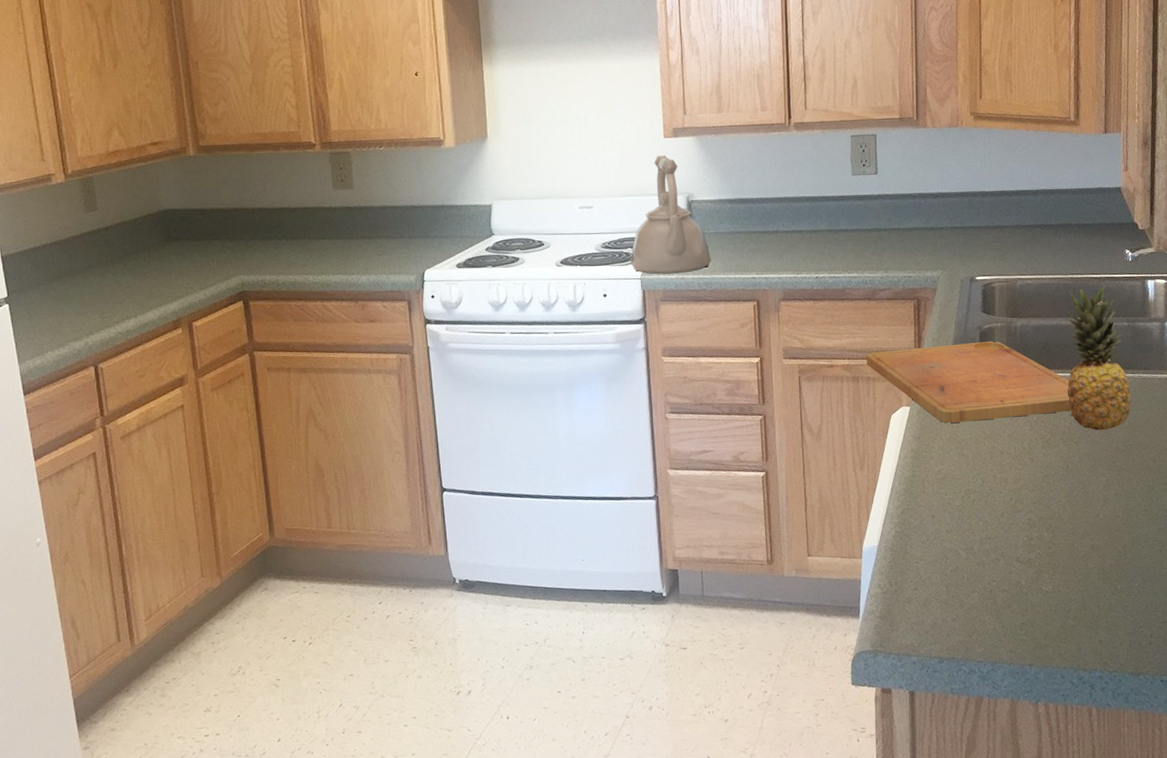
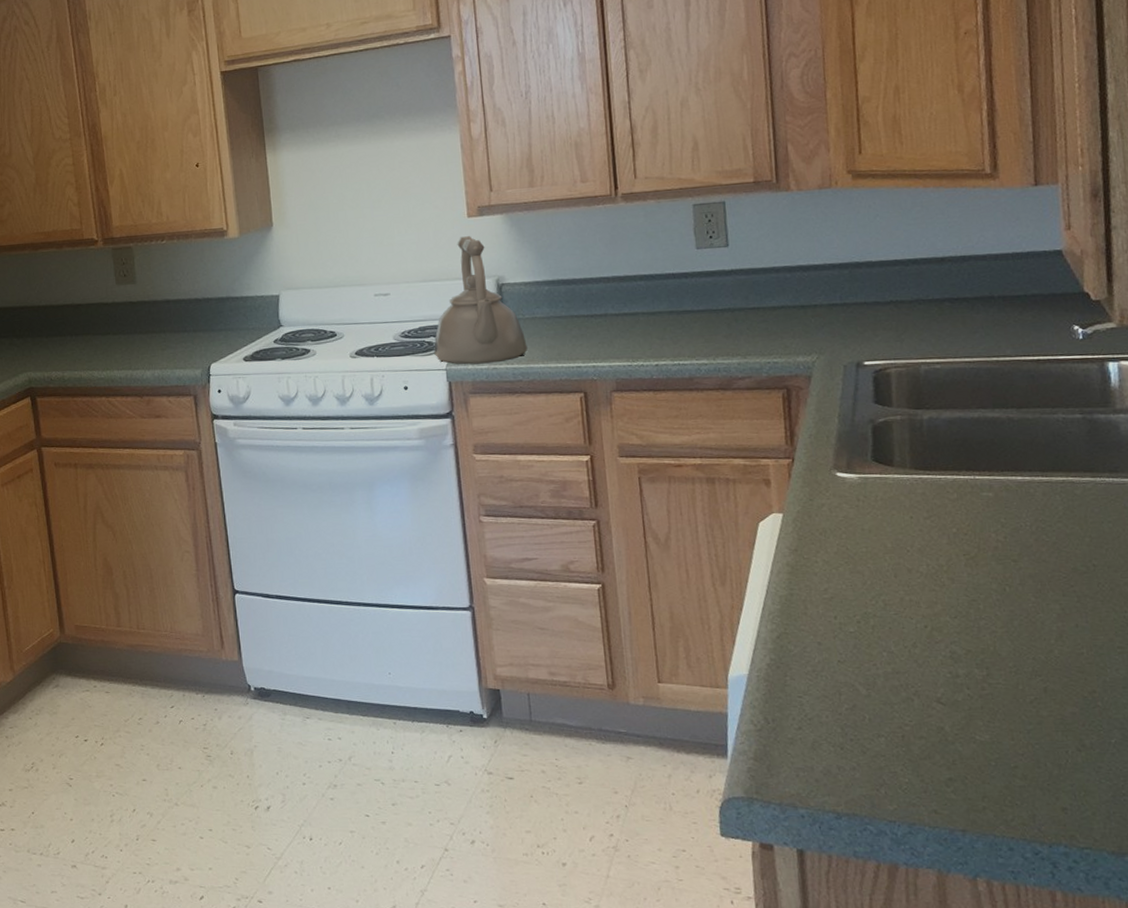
cutting board: present [866,340,1072,423] -> none [723,436,1006,534]
fruit: present [1067,284,1132,431] -> none [993,368,1093,547]

